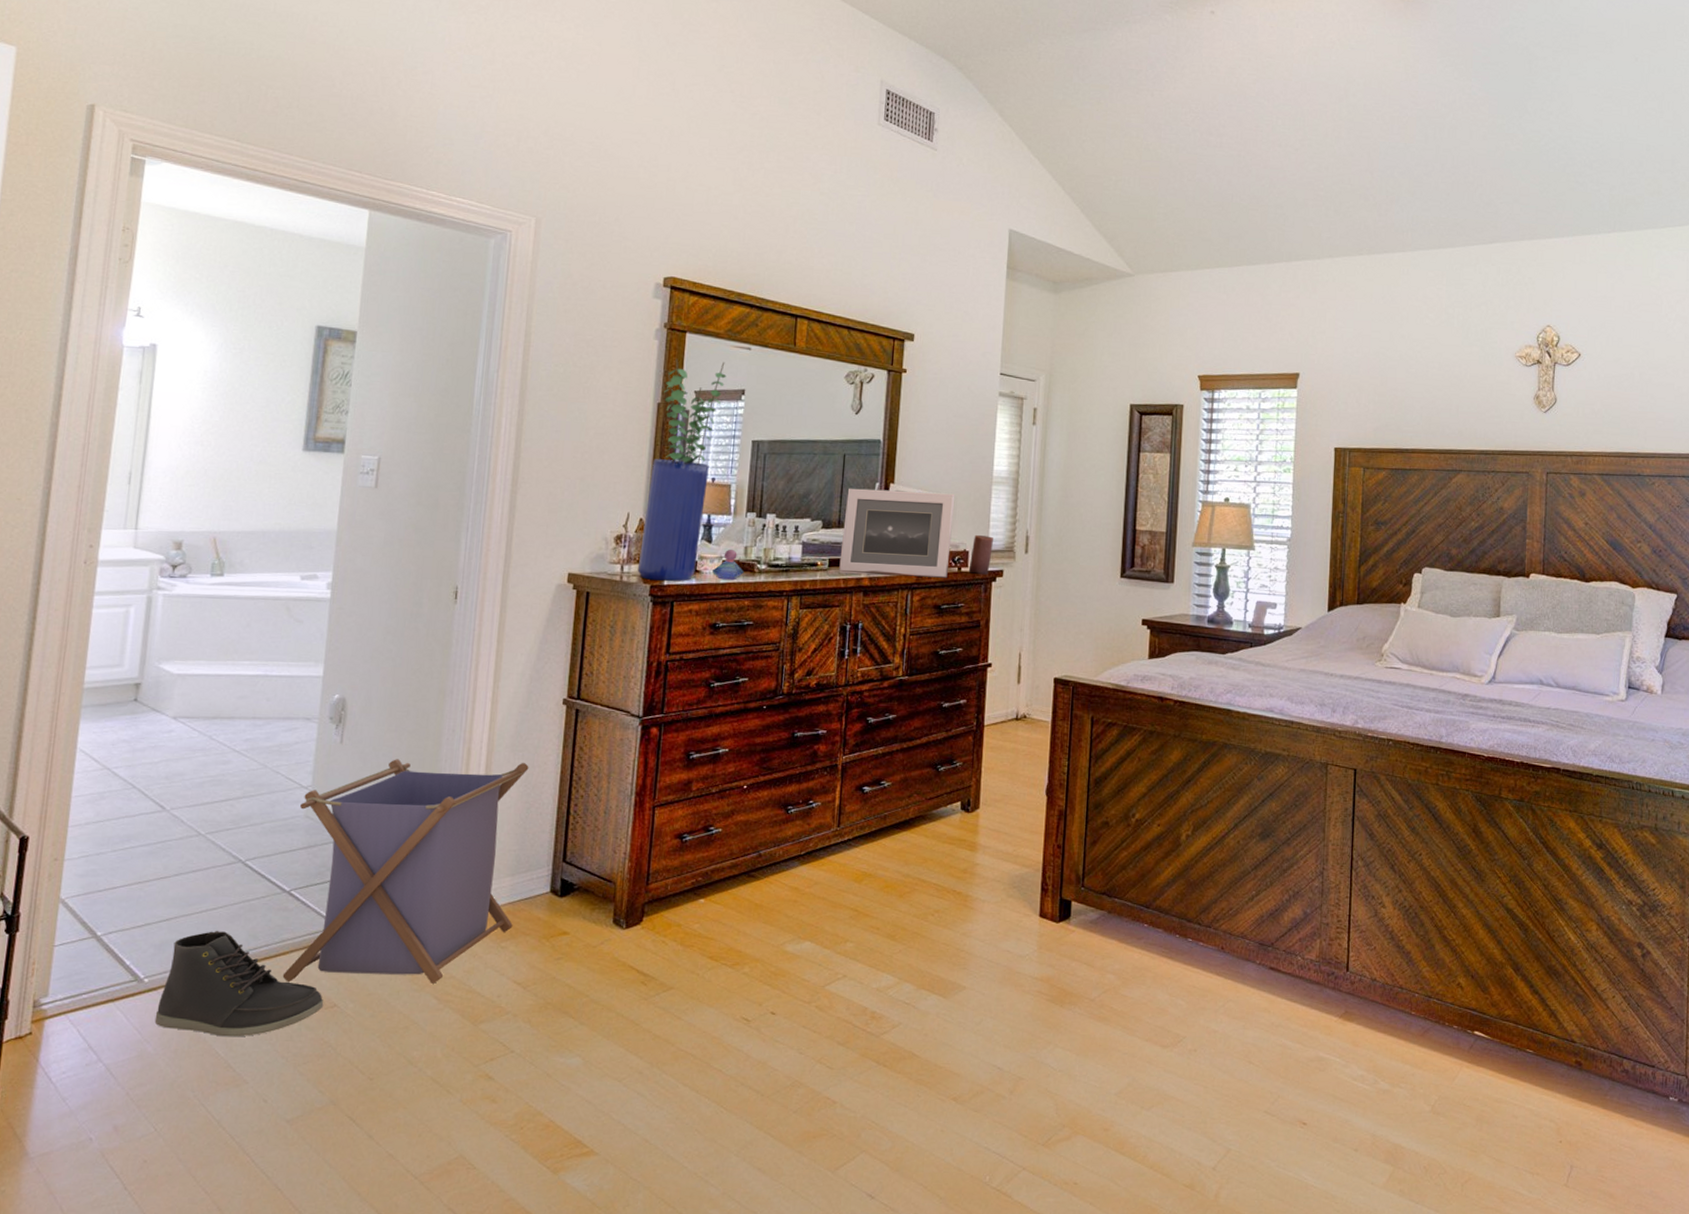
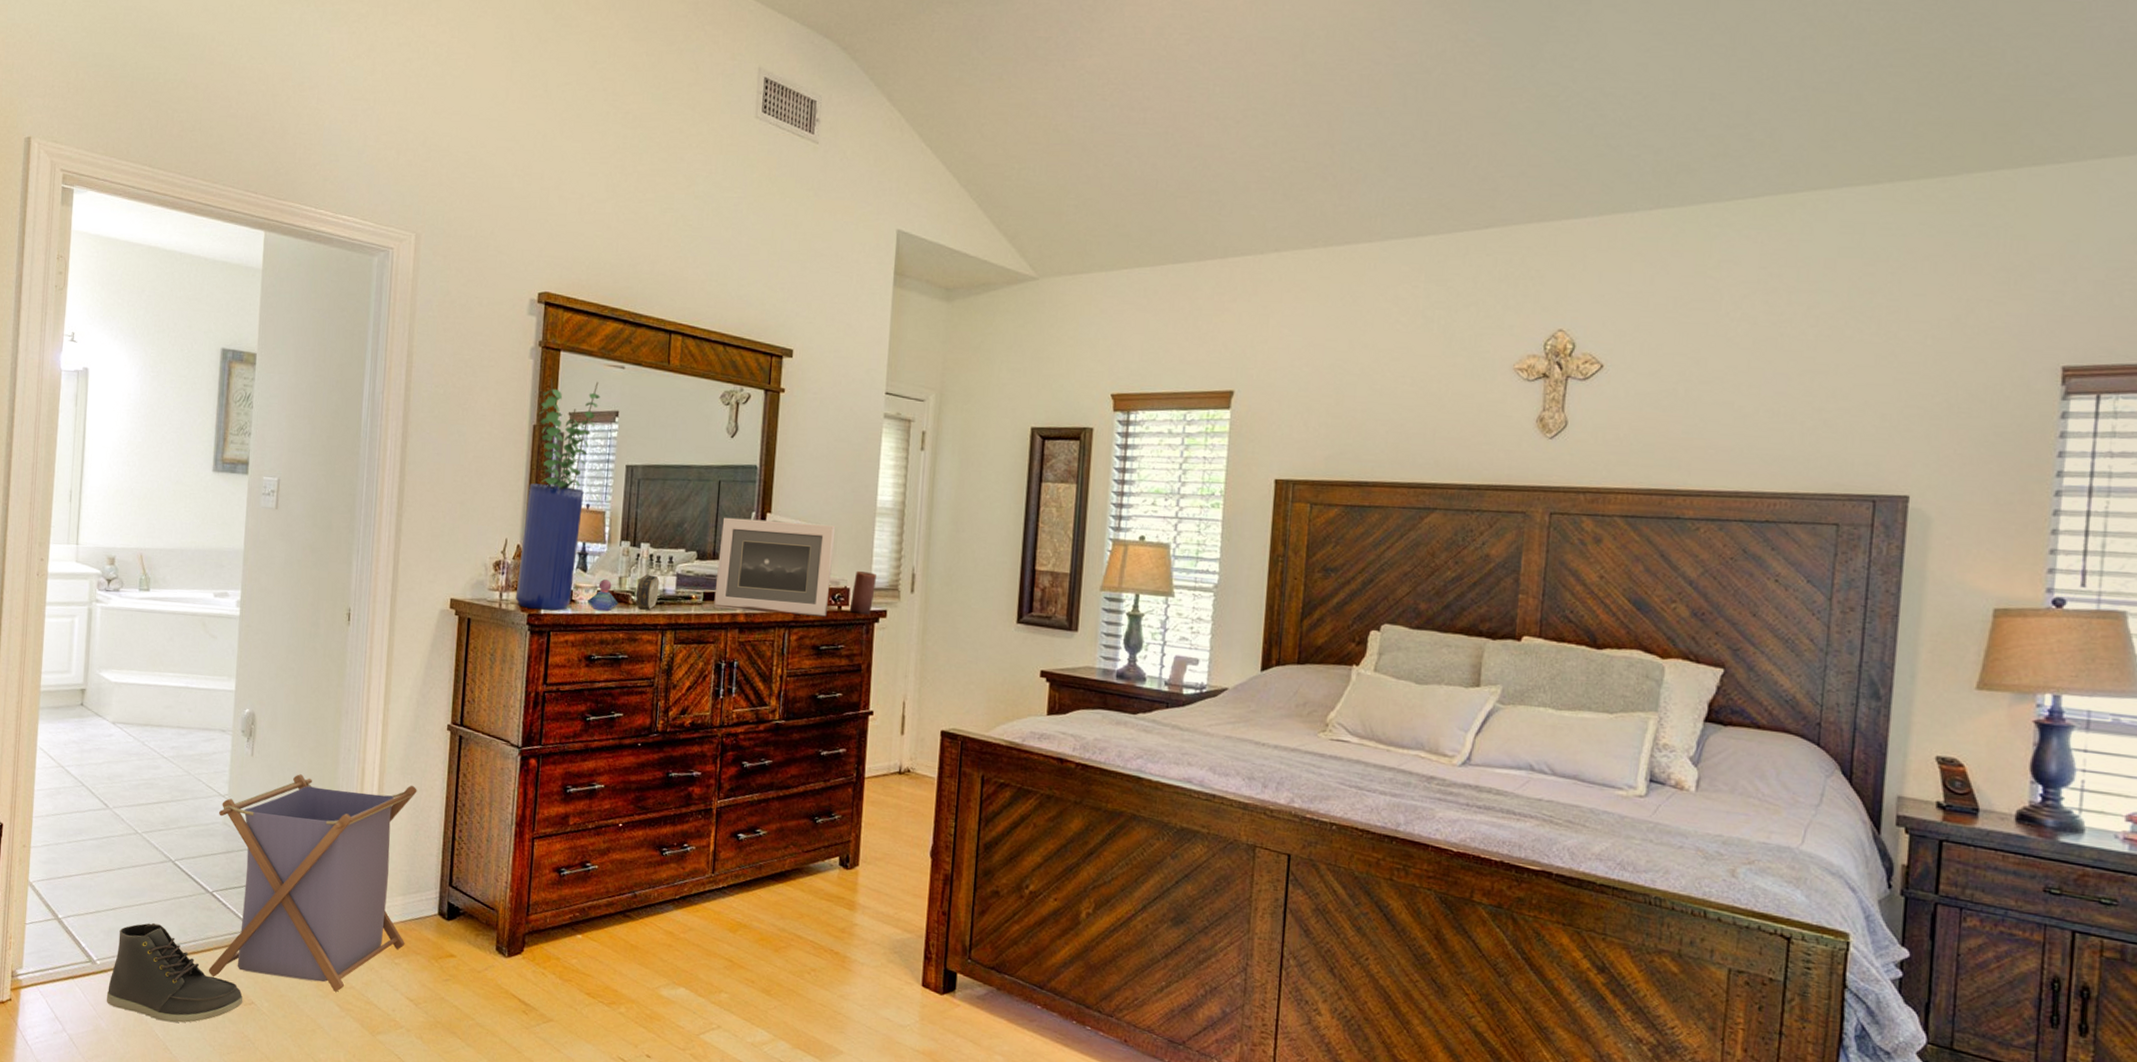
jewelry box: none [761,544,786,578] -> present [636,574,660,610]

